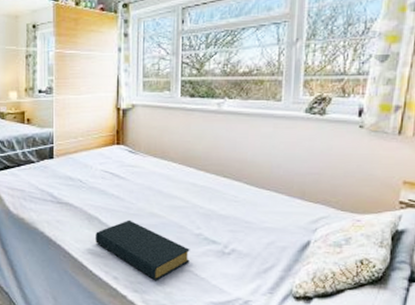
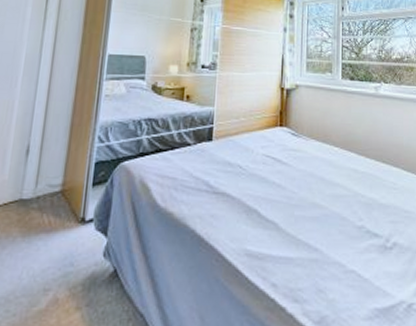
hardback book: present [96,219,190,281] -> none [253,211,353,286]

